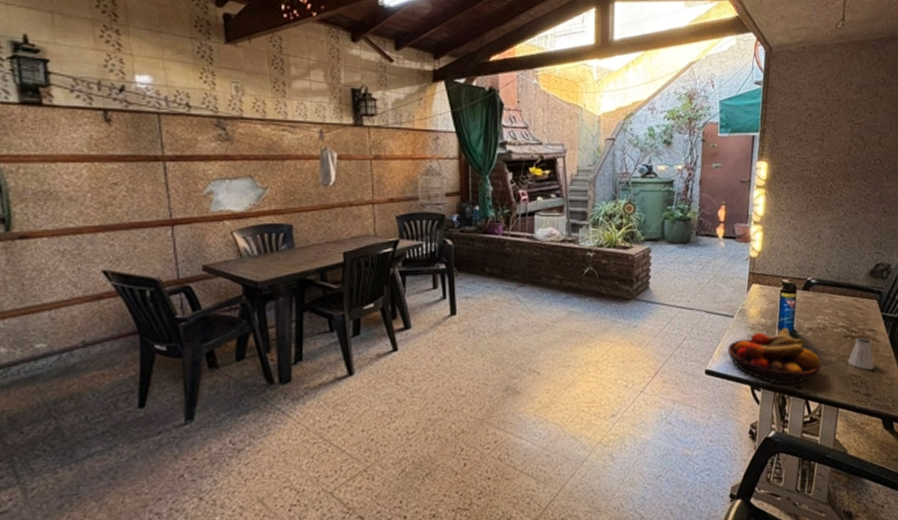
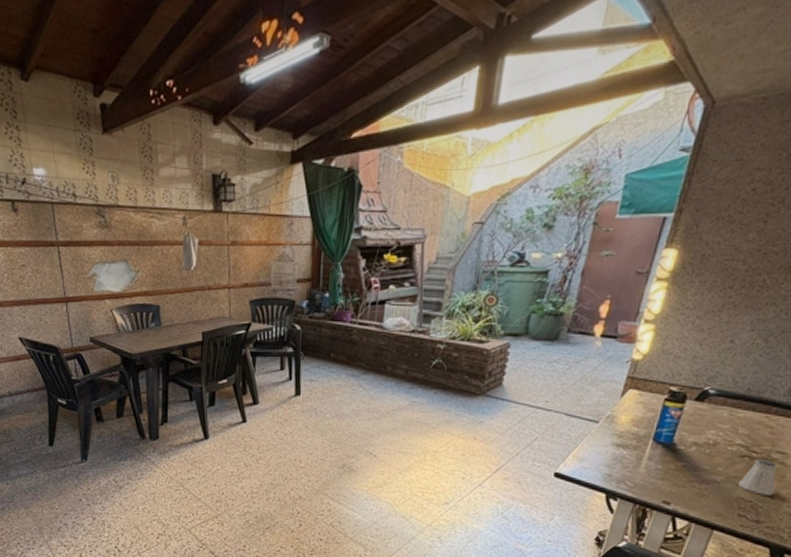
fruit bowl: present [728,328,821,385] -> none [584,440,702,499]

